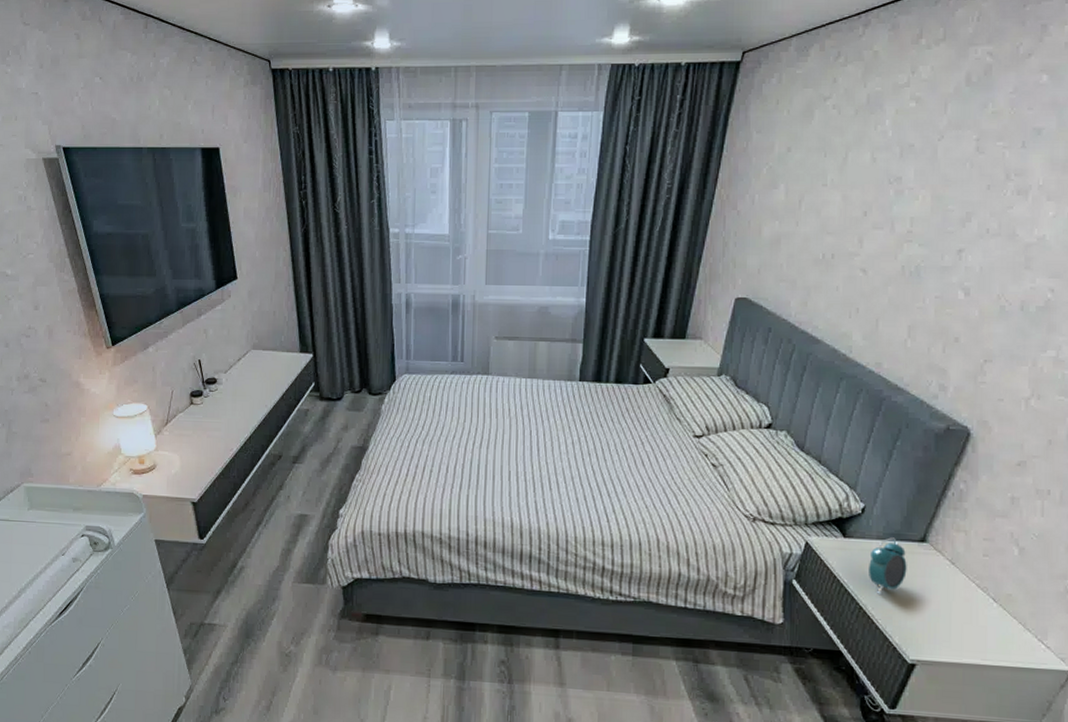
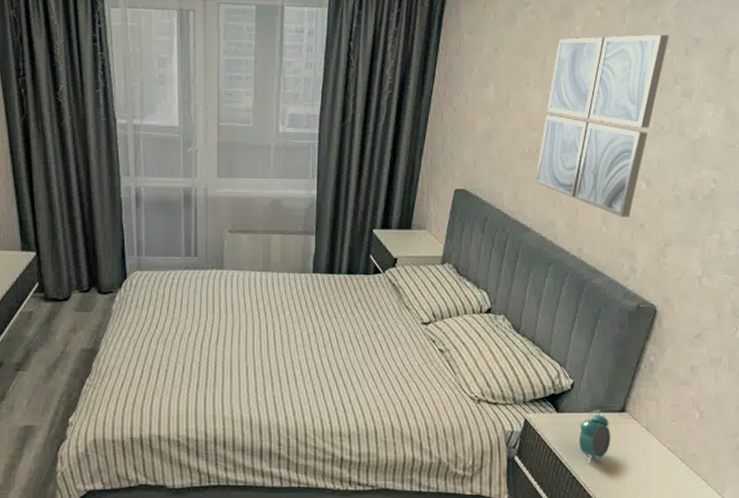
wall art: none [828,125,1002,330] -> present [534,34,669,217]

